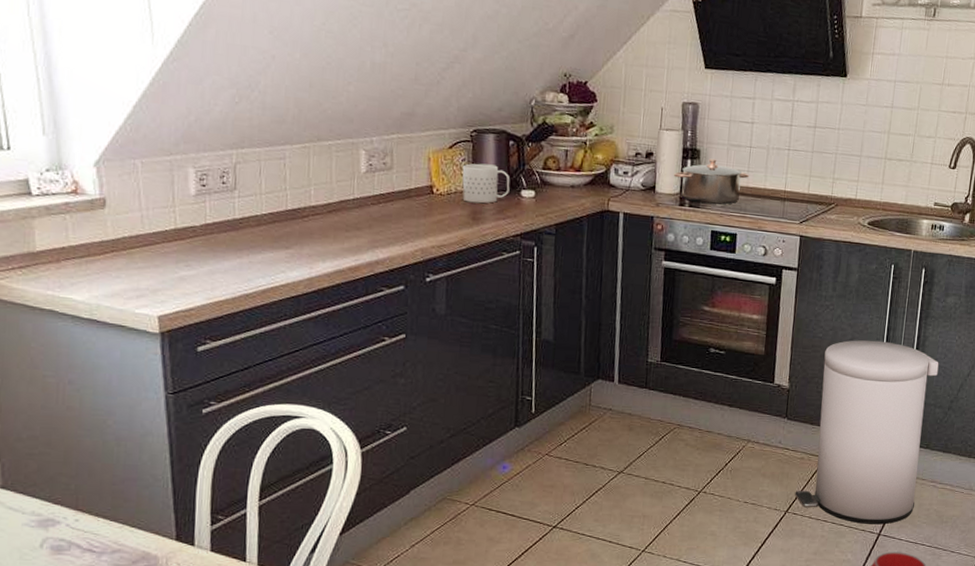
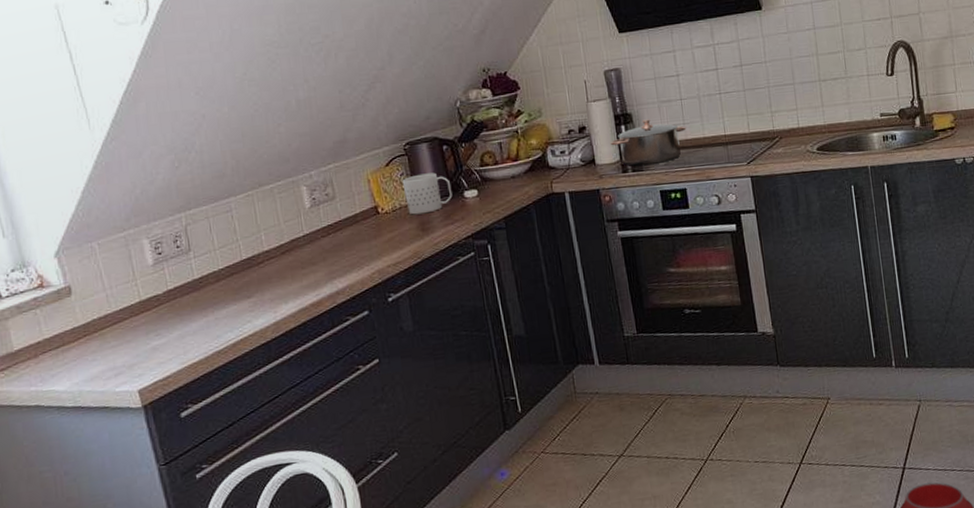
pedal bin: present [795,340,939,525] -> none [803,264,934,461]

